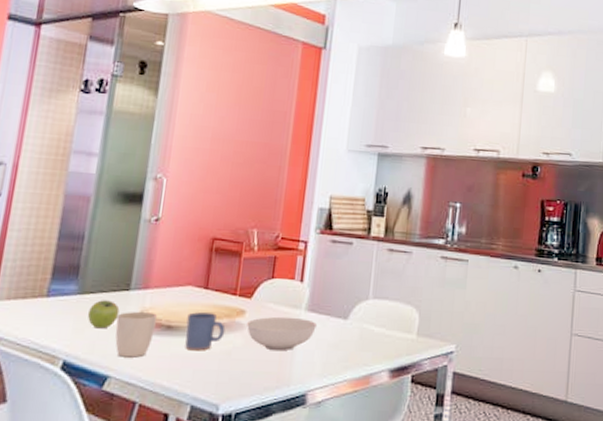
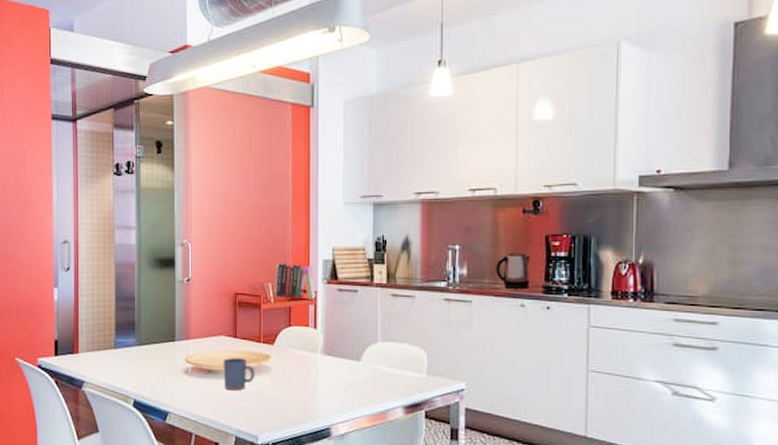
fruit: present [87,300,120,329] -> none [146,350,170,374]
cup: present [115,311,158,358] -> none [168,358,200,397]
bowl: present [247,316,317,351] -> none [273,360,332,390]
books: none [257,208,307,250] -> present [273,263,316,300]
kettle: none [493,214,526,251] -> present [496,252,530,289]

